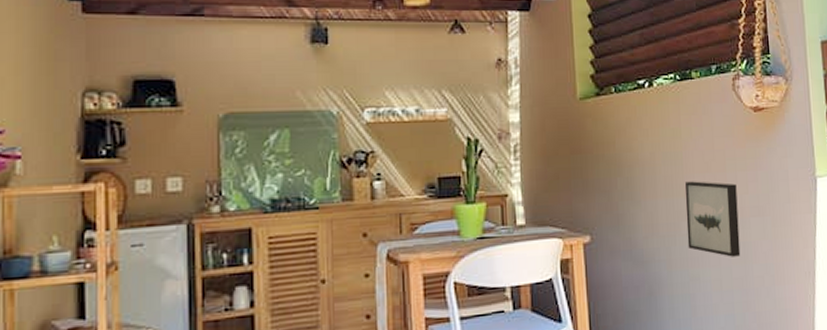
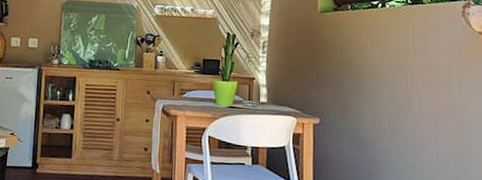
wall art: present [684,181,741,257] -> none [407,87,459,157]

